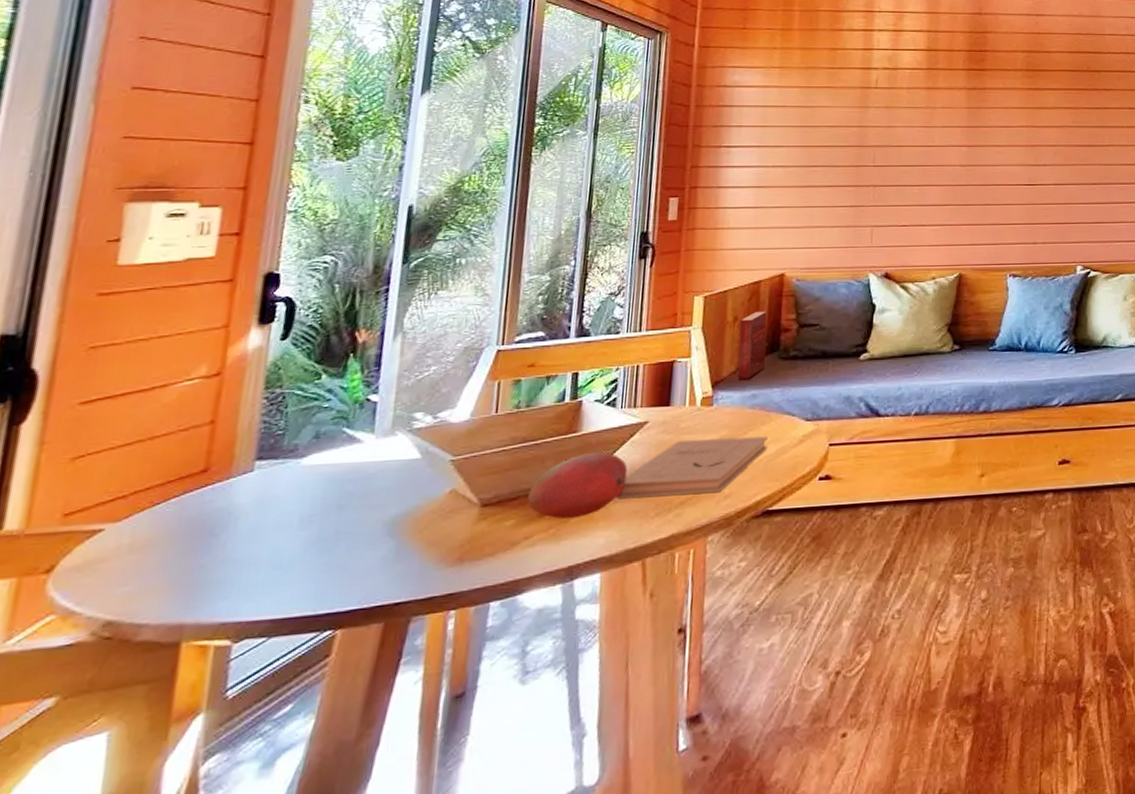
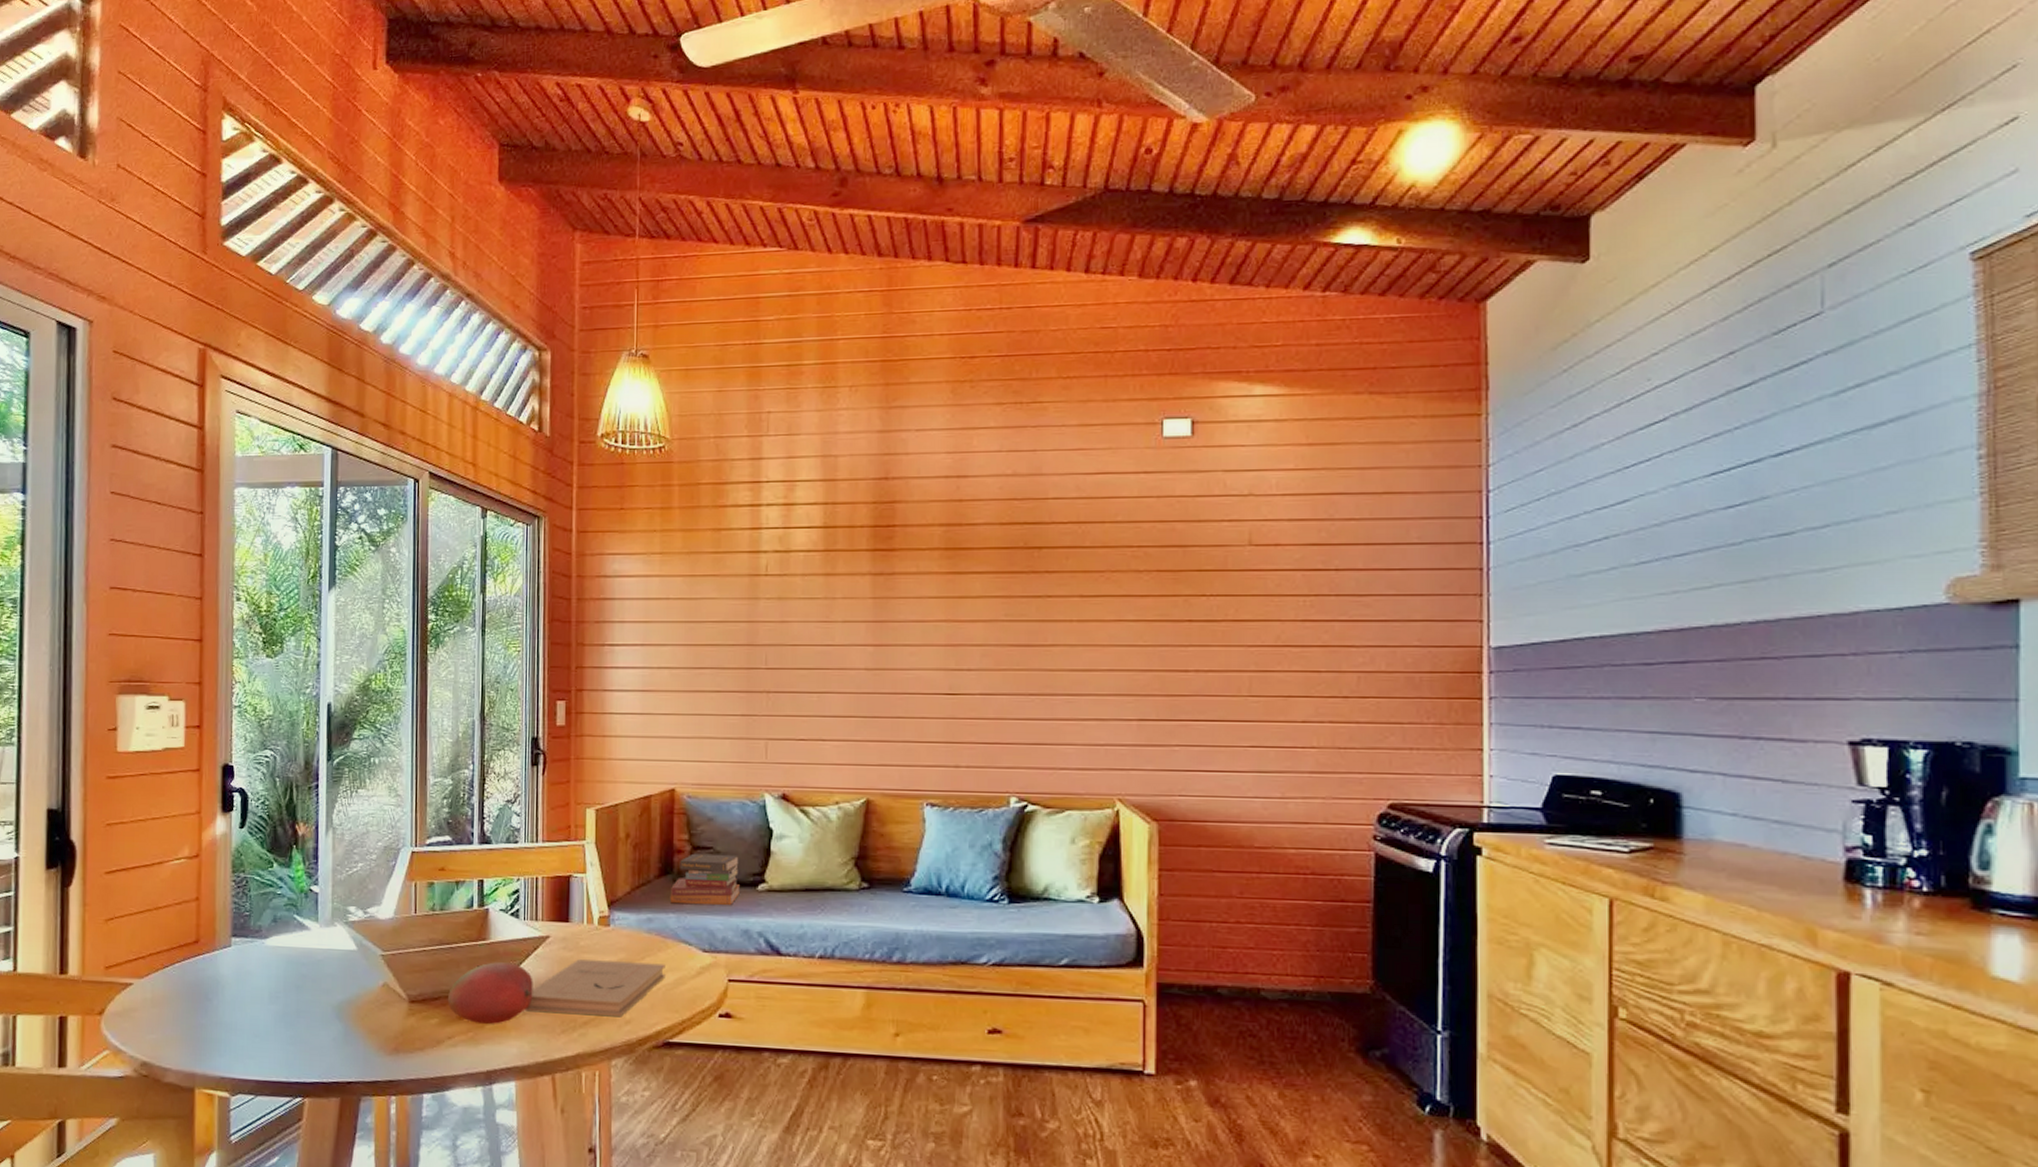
book: present [738,312,767,381] -> none [632,829,660,903]
books: none [775,329,843,379] -> present [669,853,740,906]

